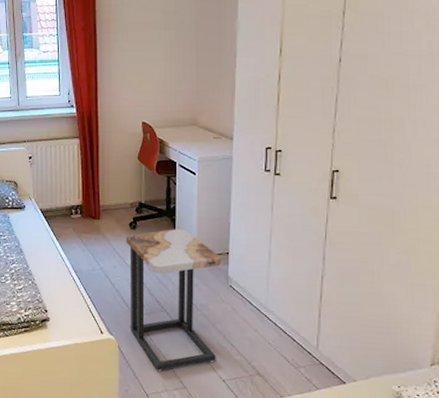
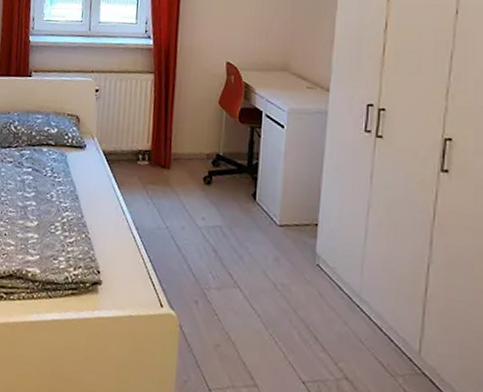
side table: present [126,229,222,371] -> none [196,189,309,362]

